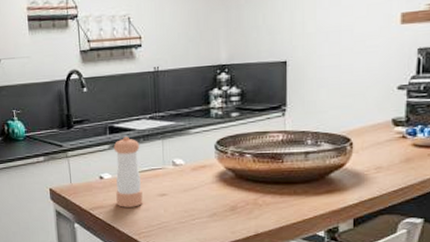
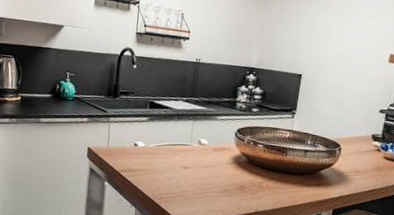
pepper shaker: present [113,136,143,207] -> none [145,113,174,175]

